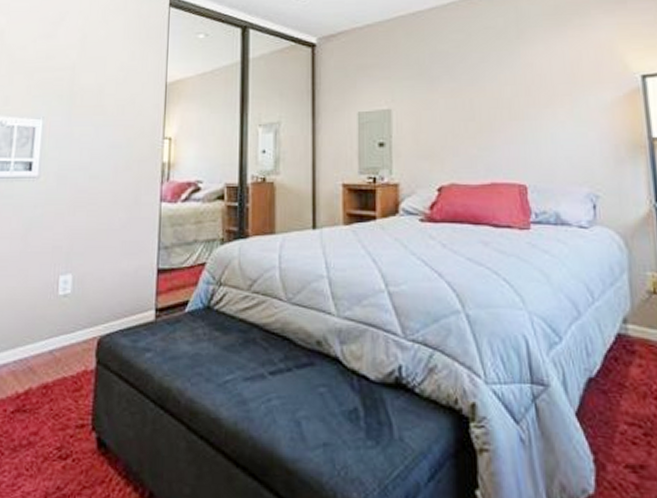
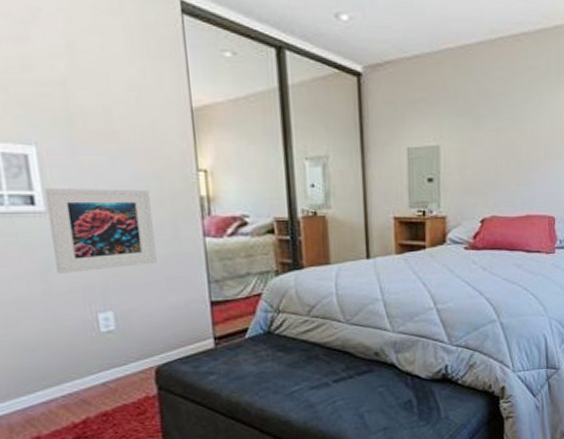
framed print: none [36,156,122,235] -> present [45,189,157,275]

